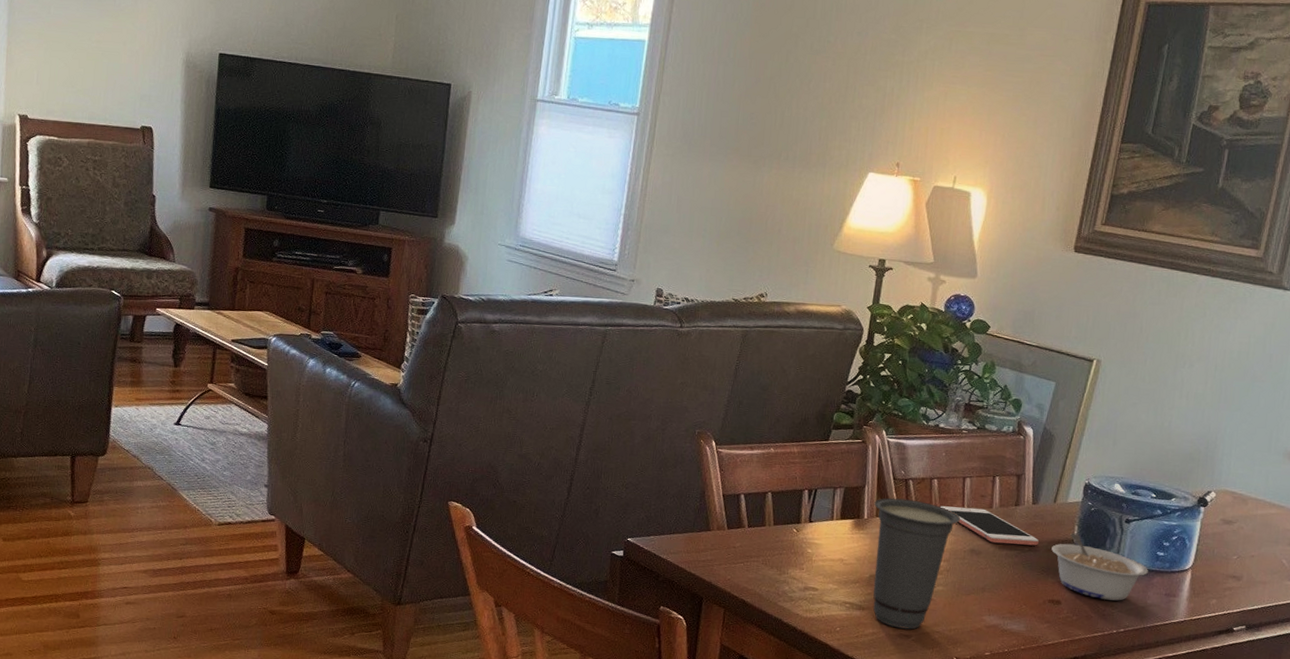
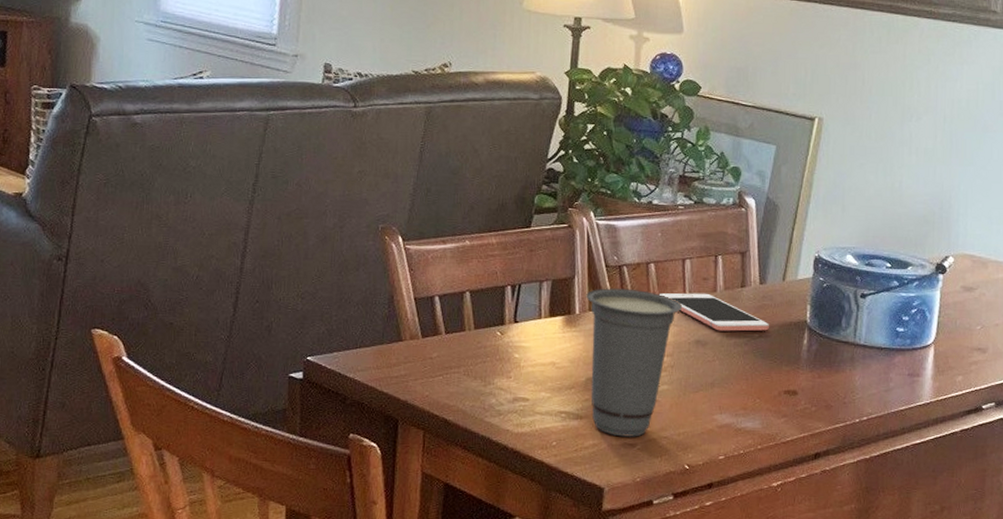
legume: present [1051,533,1148,601] -> none [783,313,888,386]

